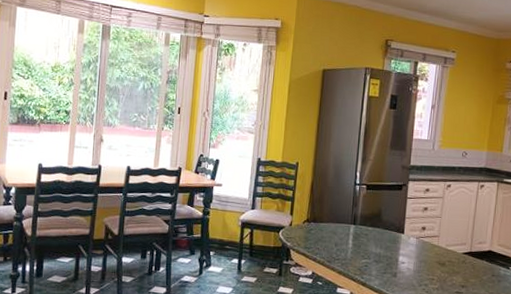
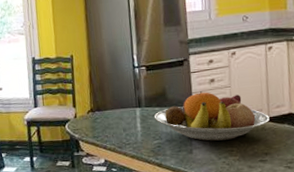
fruit bowl: none [366,218,471,268] -> present [154,91,270,141]

